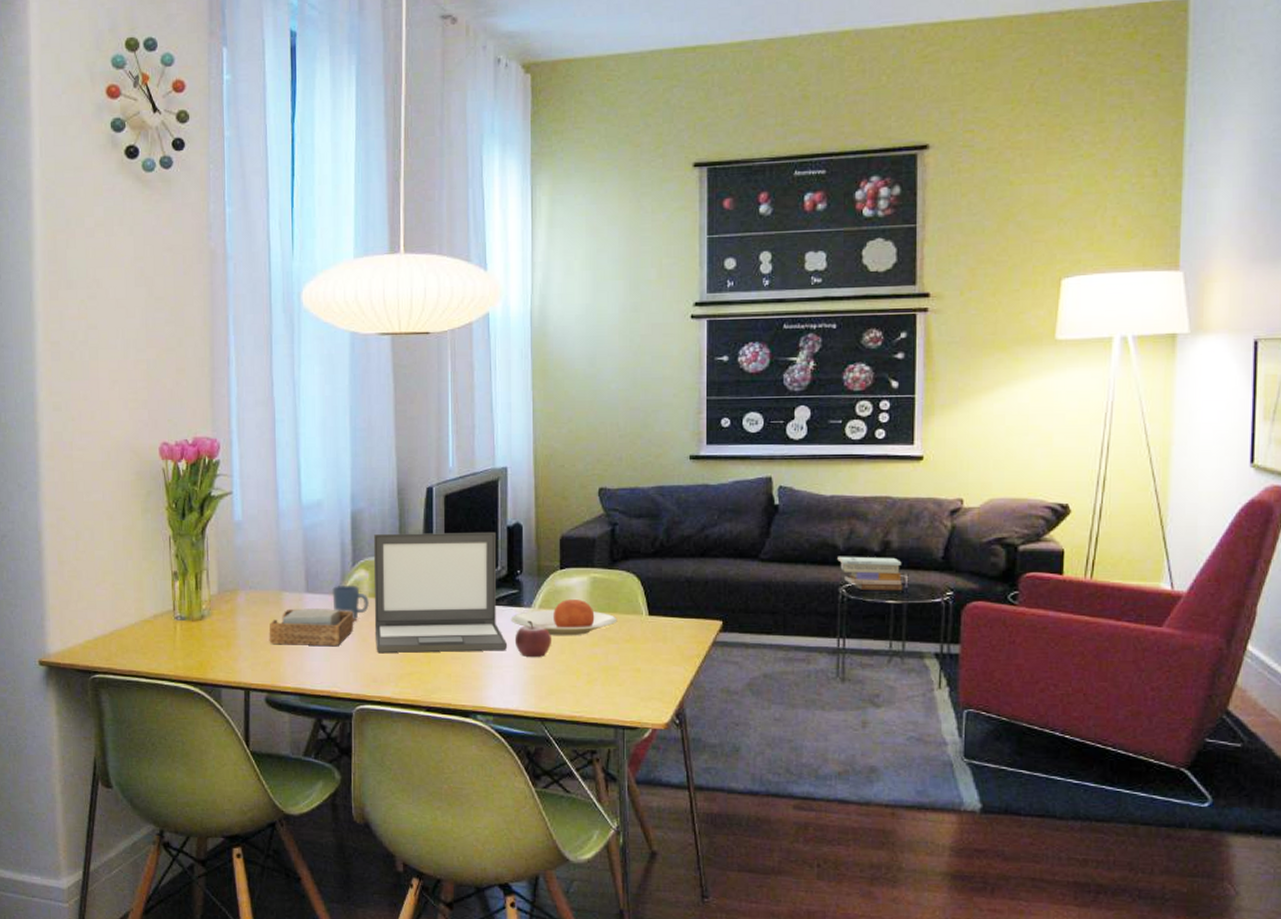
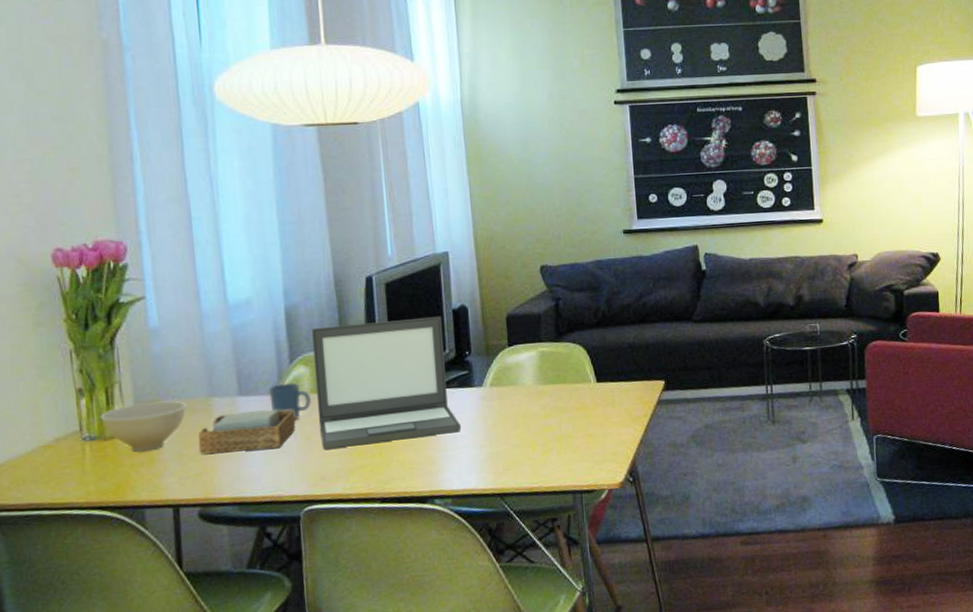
bowl: none [190,591,262,636] -> present [100,401,187,452]
plate: present [510,600,618,636] -> none [462,374,568,412]
fruit: present [514,620,551,657] -> none [468,399,505,436]
books: present [837,556,903,591] -> none [760,309,816,340]

